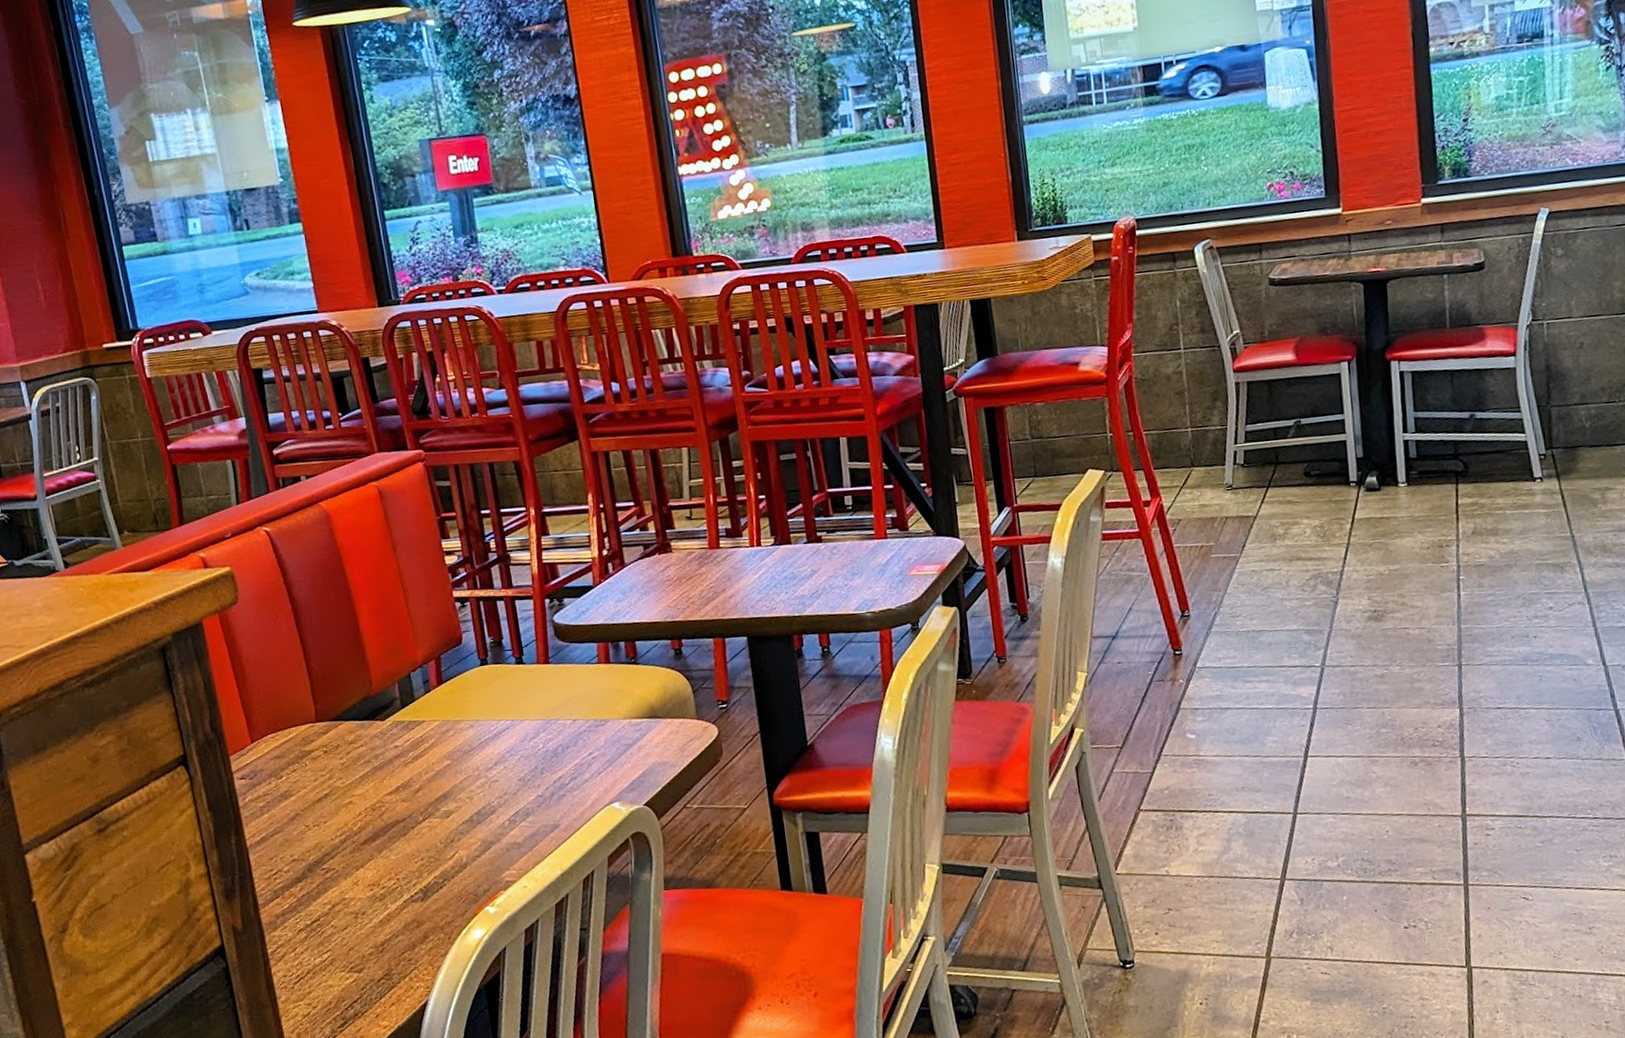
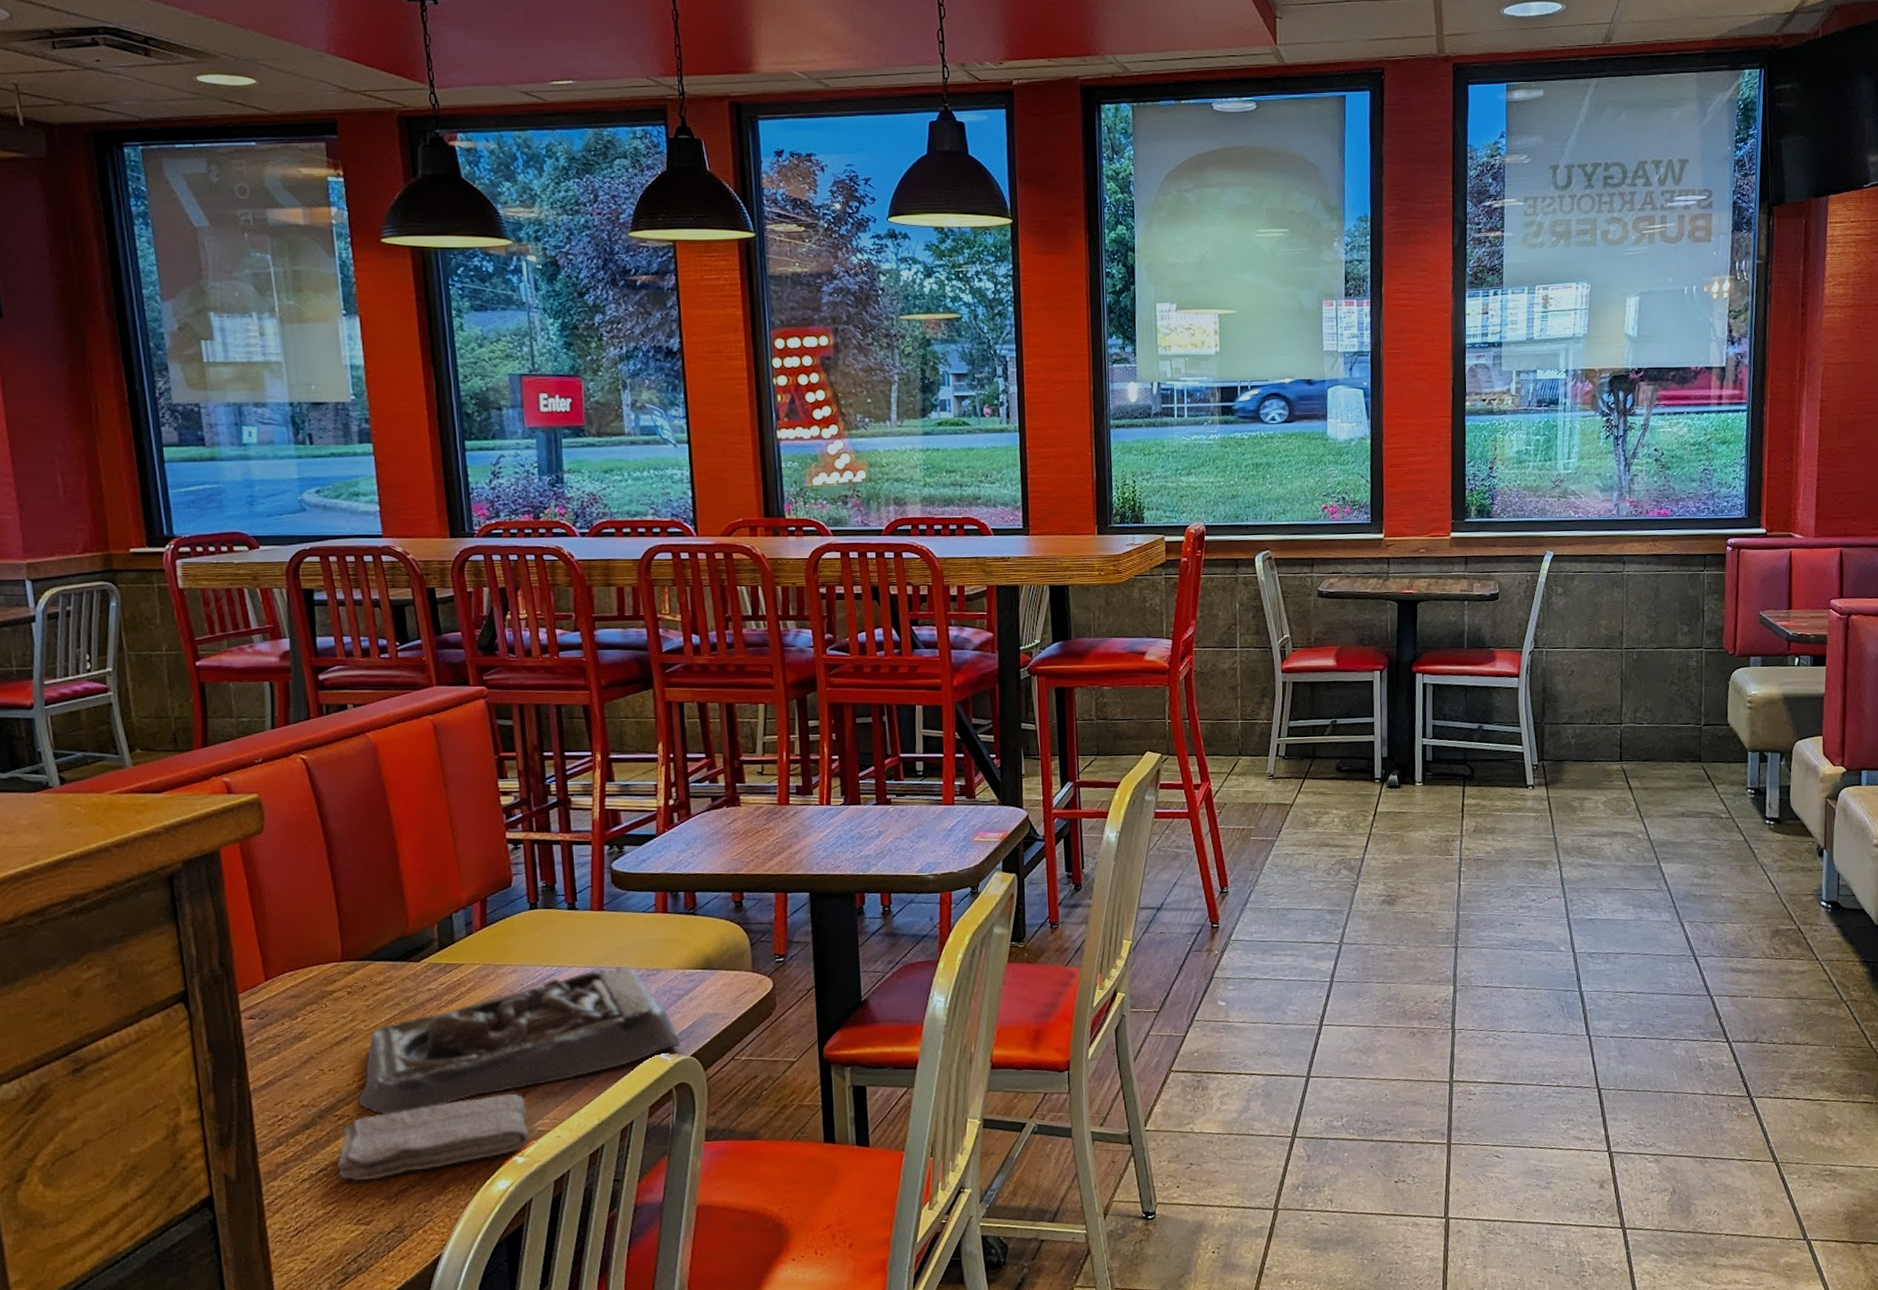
washcloth: none [328,846,499,931] -> present [338,1094,530,1181]
takeout container: none [341,717,633,867] -> present [358,965,681,1114]

